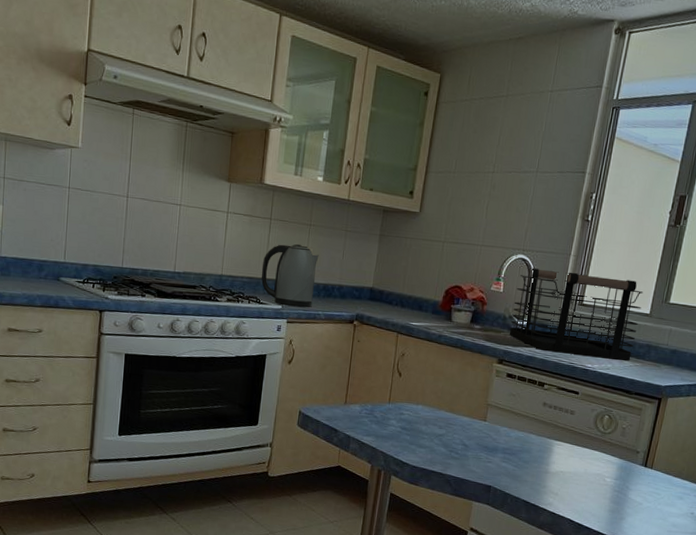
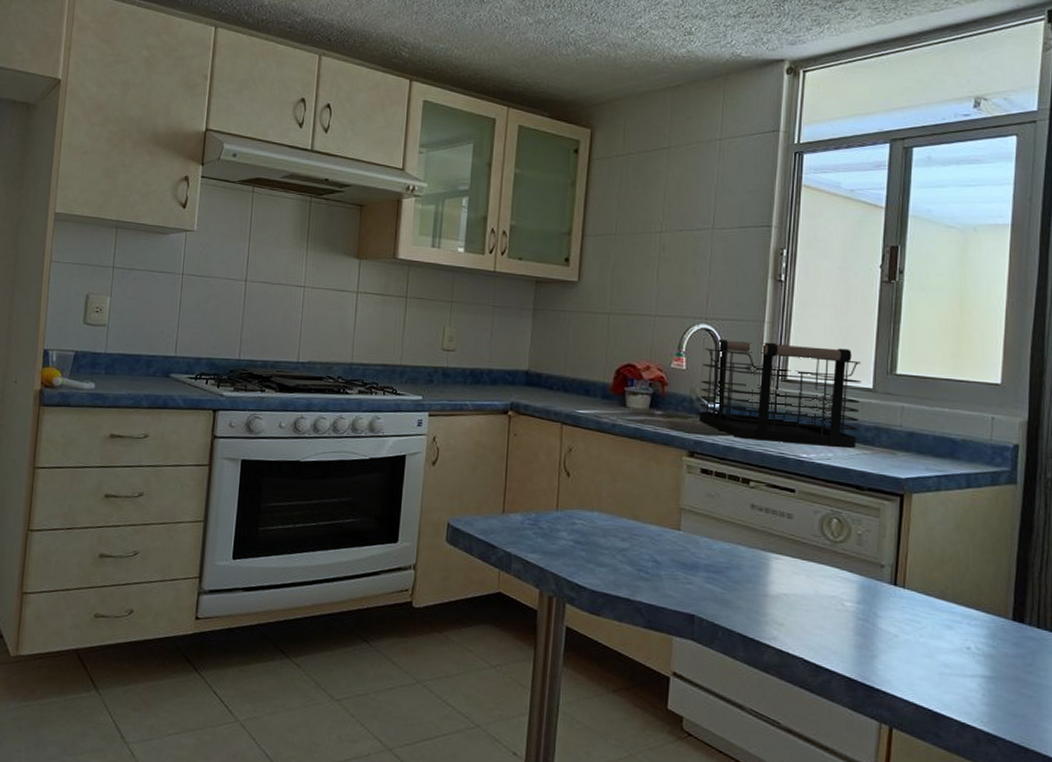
kettle: present [261,243,319,307] -> none [397,323,464,397]

